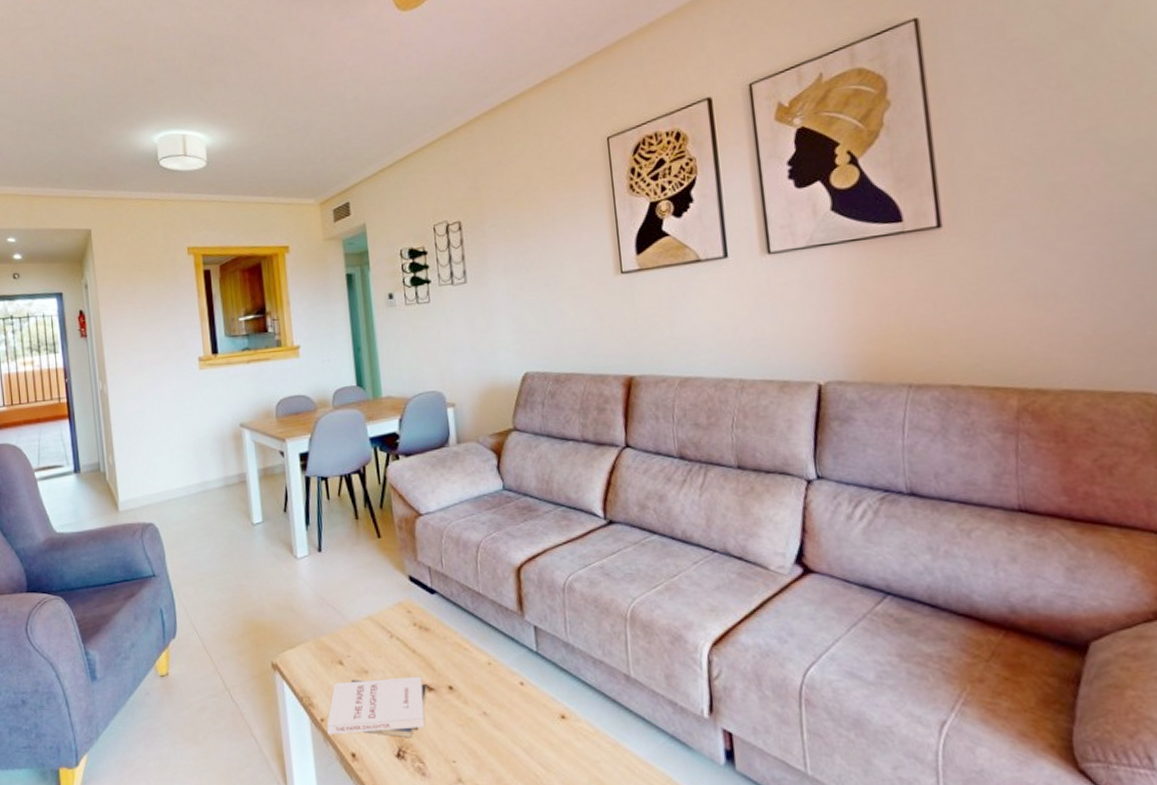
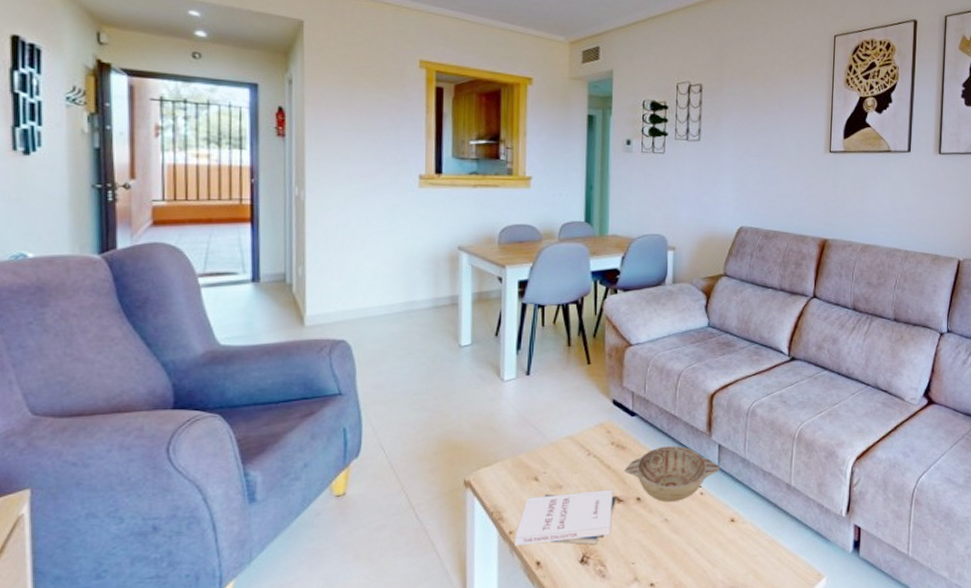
decorative bowl: none [431,628,540,693] -> present [624,446,720,503]

